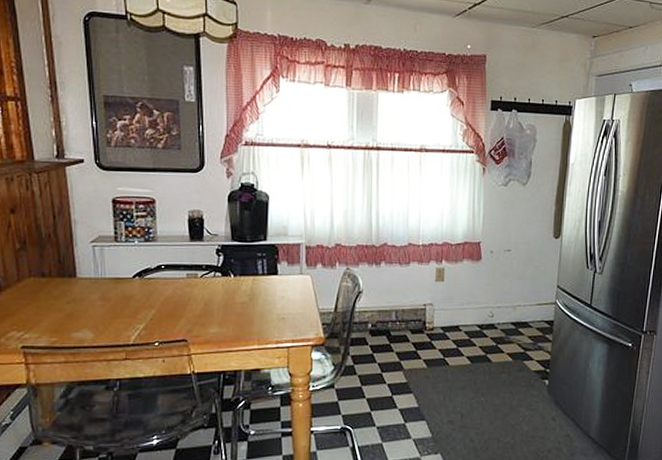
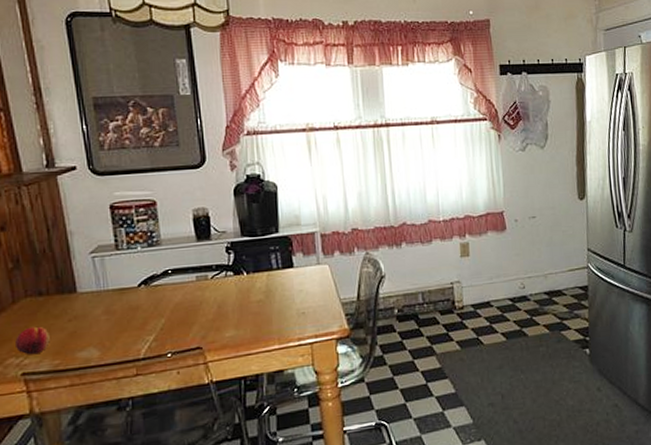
fruit: none [18,304,49,331] -> present [15,326,50,355]

